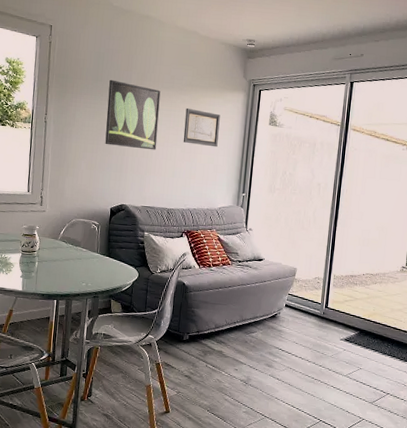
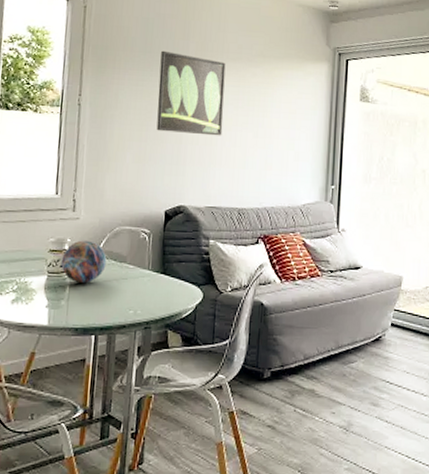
decorative orb: none [31,228,66,261] -> present [61,240,107,284]
wall art: present [183,108,220,148] -> none [255,83,300,130]

